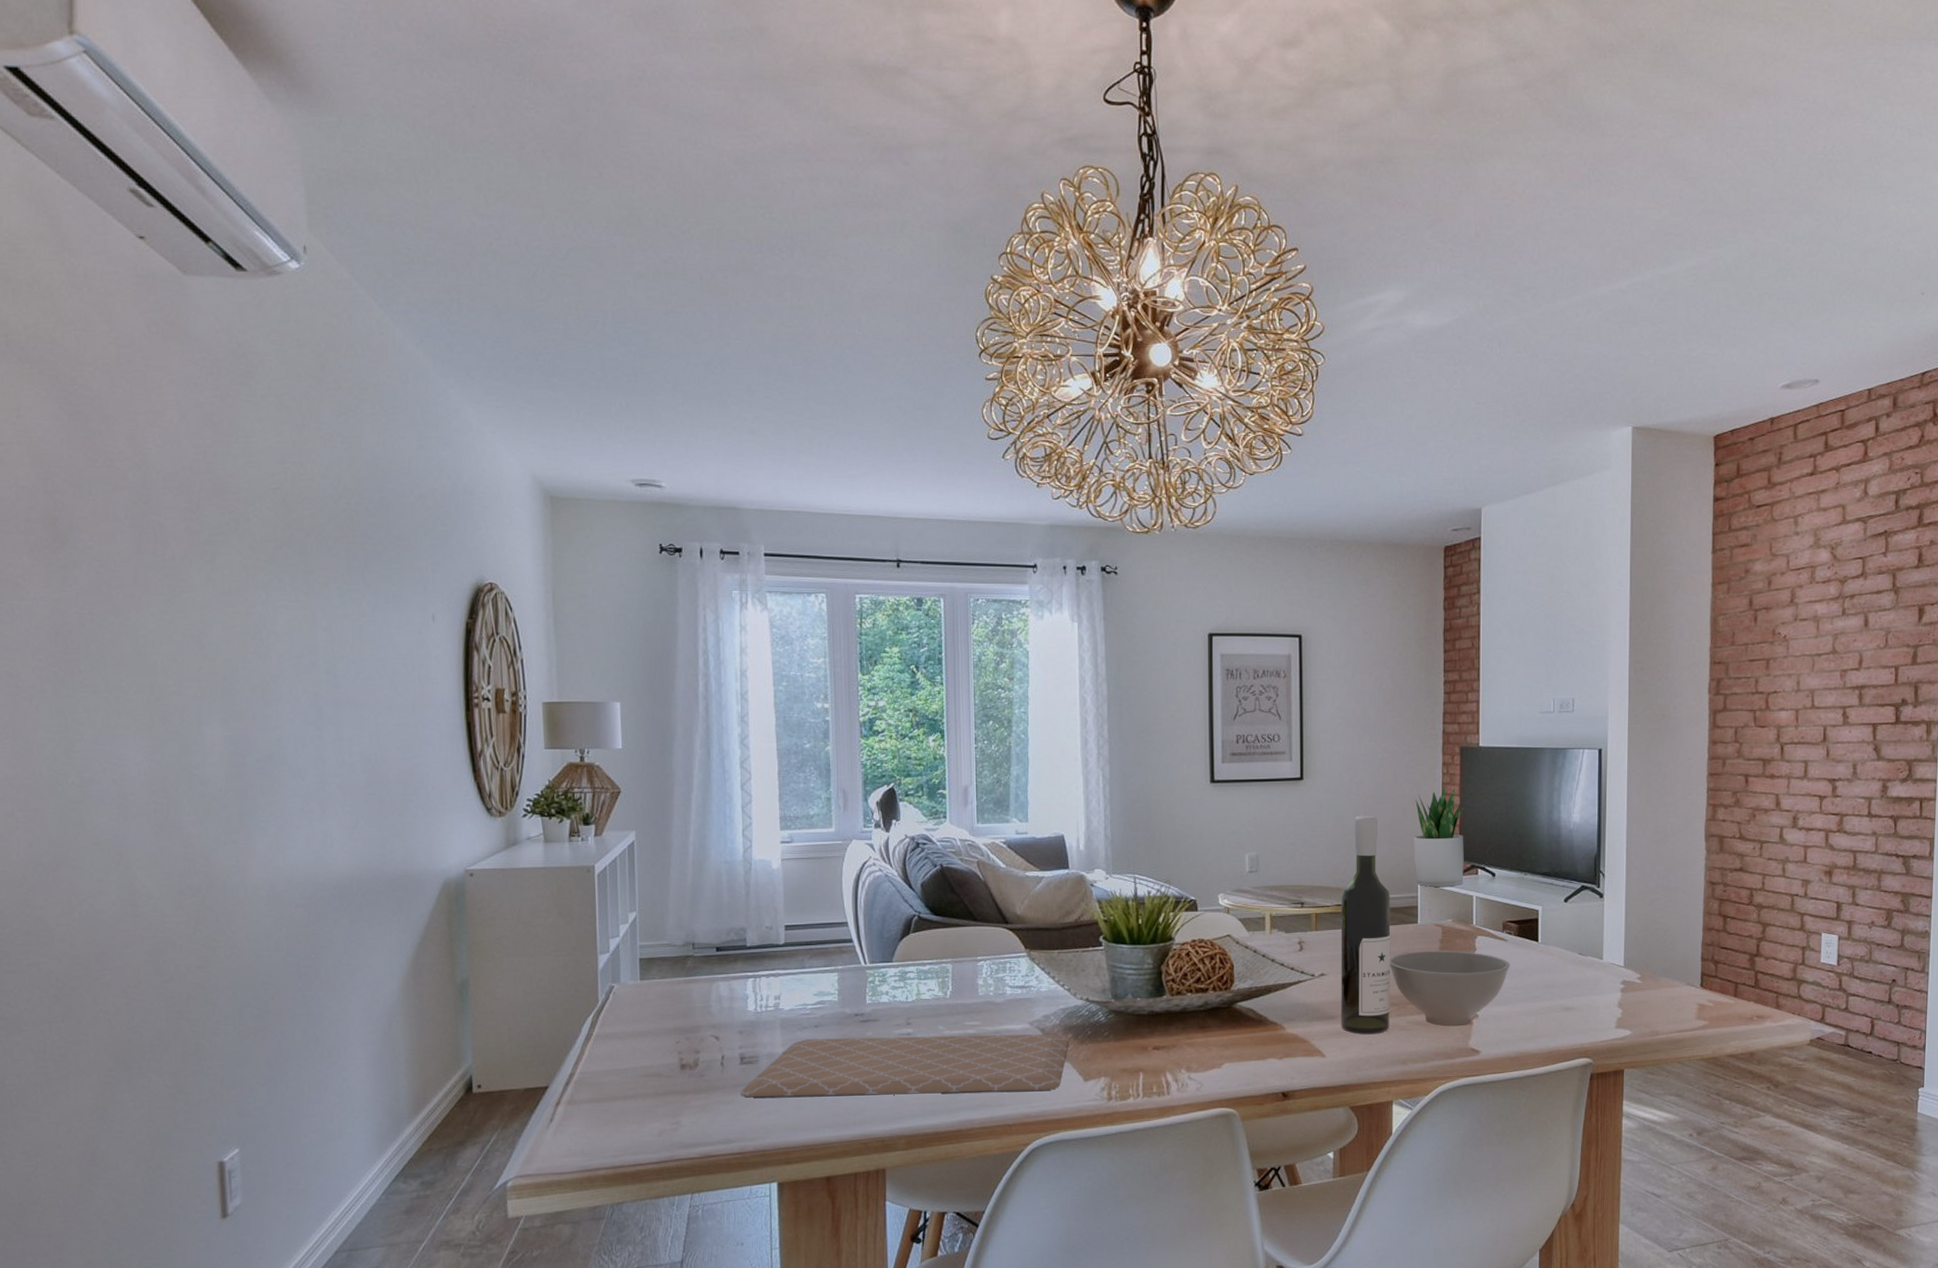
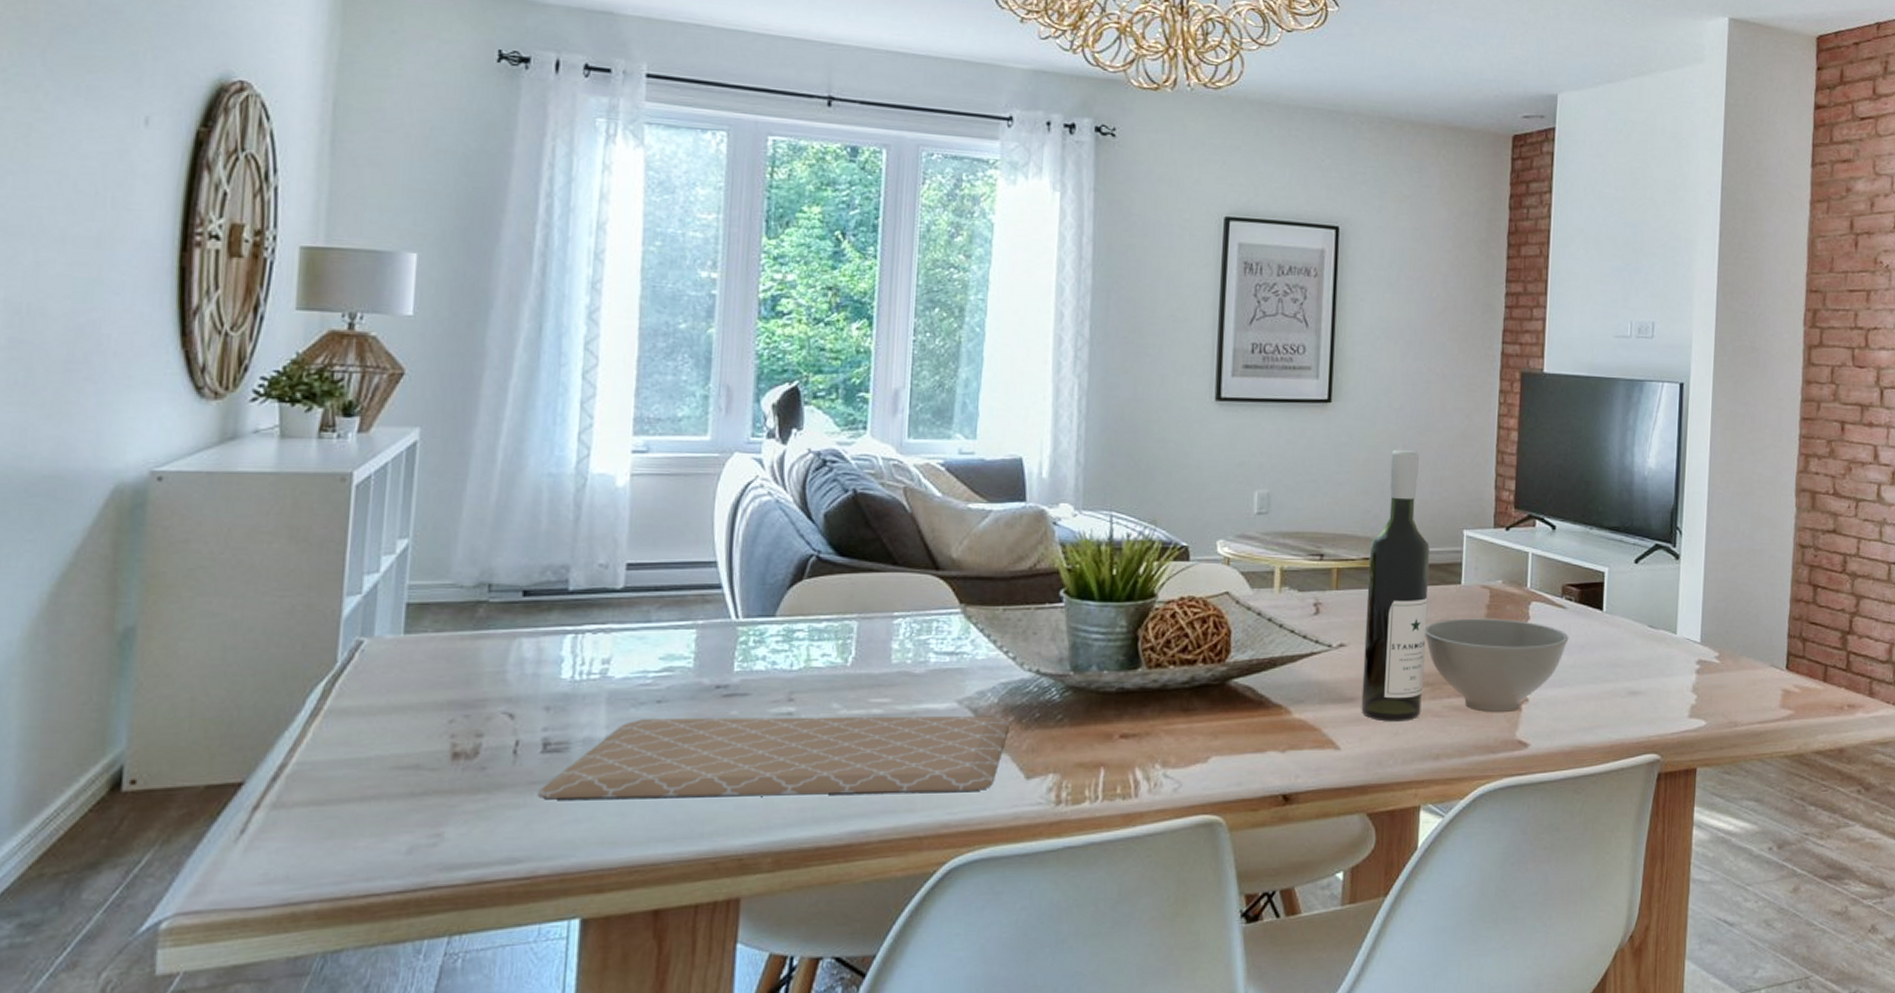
planter: present [1414,786,1464,888] -> none [1460,419,1522,541]

